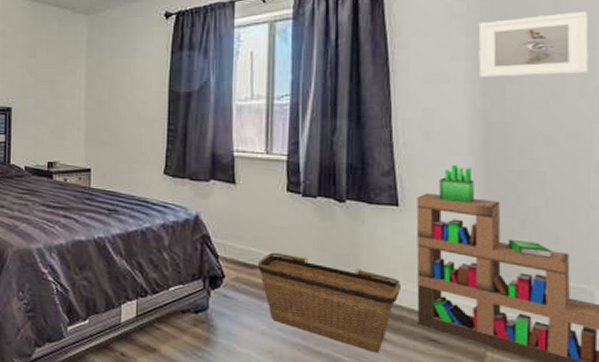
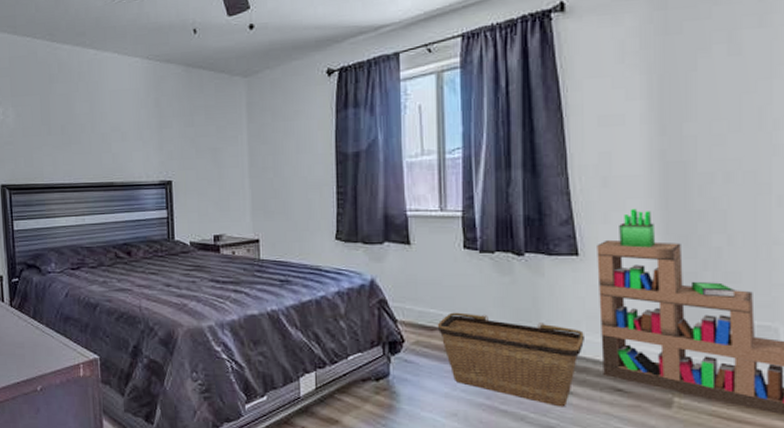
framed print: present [478,11,589,78] -> none [652,40,765,117]

